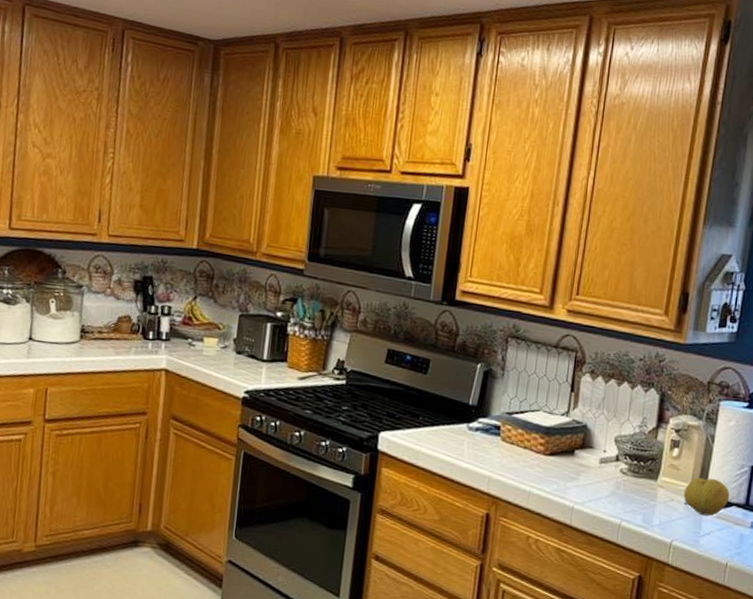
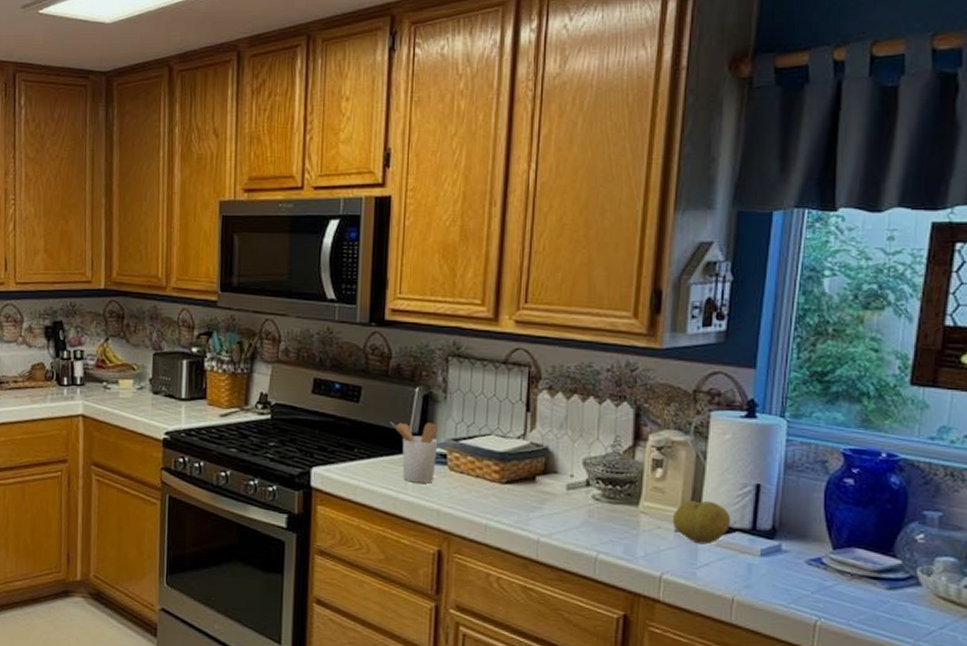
utensil holder: none [453,394,494,452] -> present [390,422,438,484]

